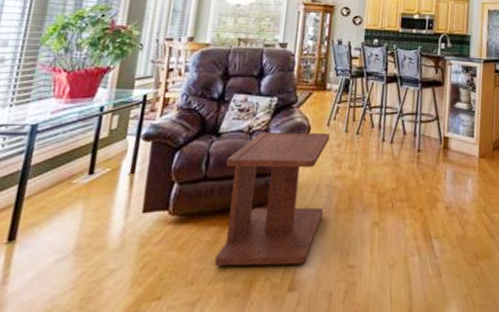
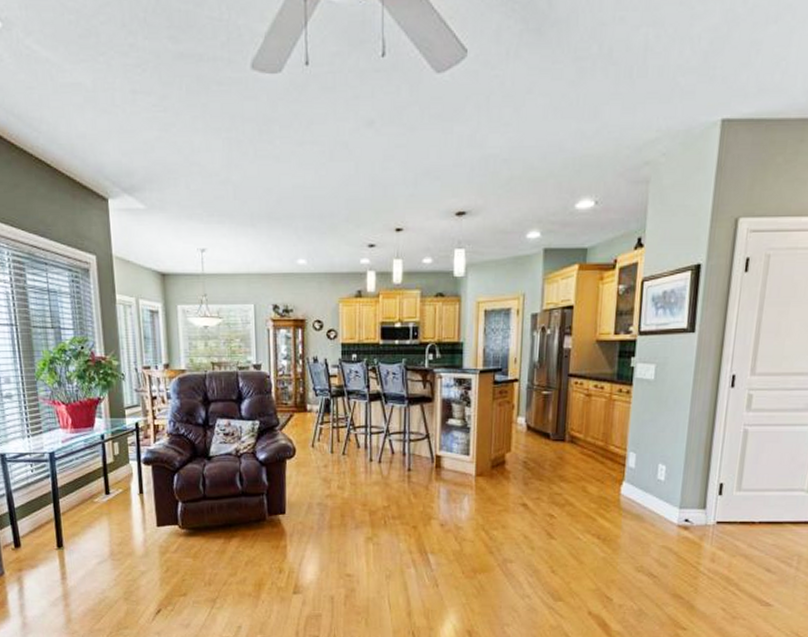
side table: present [214,131,331,266] -> none [221,454,318,572]

